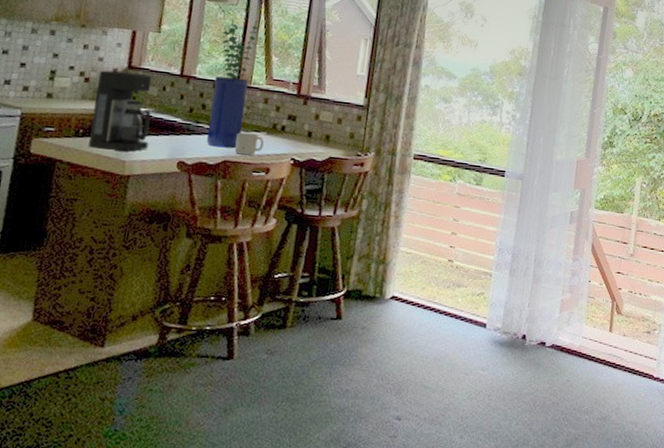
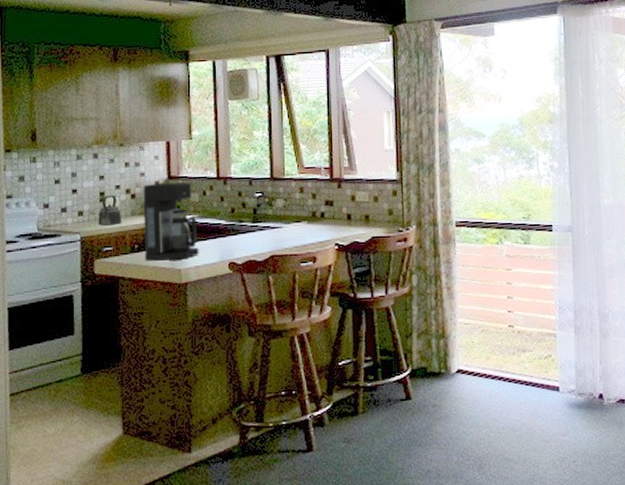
kettle: none [43,74,71,106] -> present [98,195,122,226]
vase: present [206,18,259,148] -> none [249,111,283,243]
mug: present [234,132,264,156] -> none [279,225,306,247]

